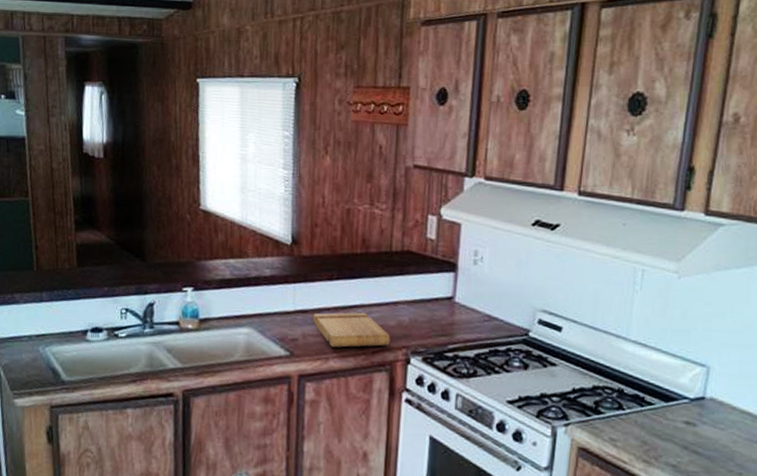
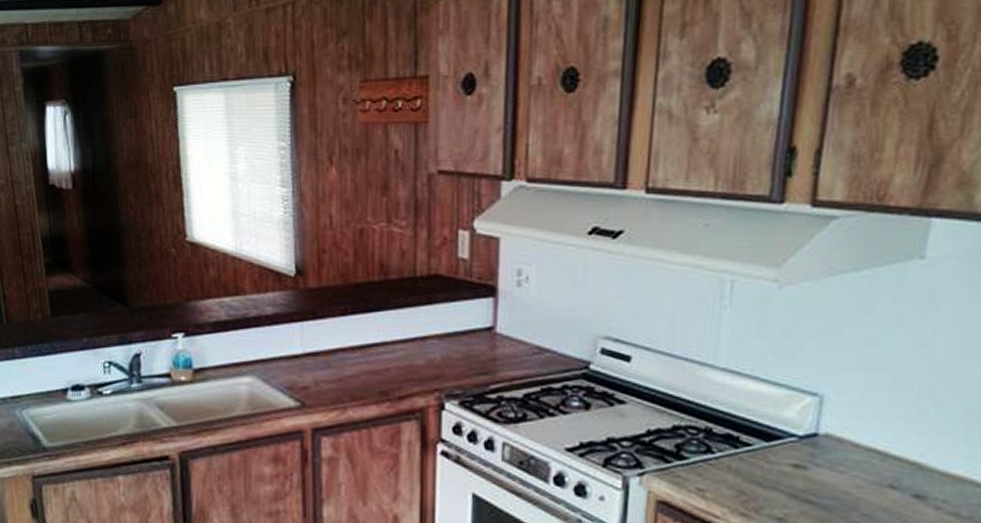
cutting board: present [313,312,390,348] -> none [326,351,419,395]

